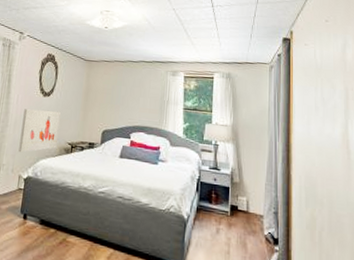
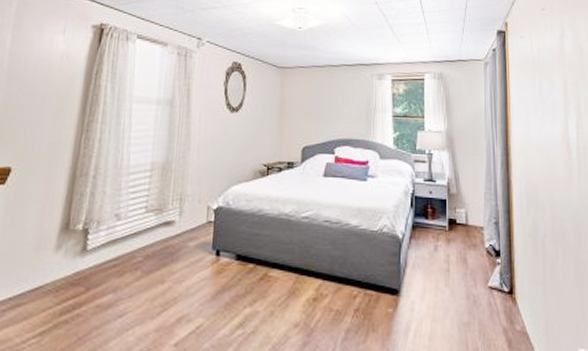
wall art: present [18,109,61,153] -> none [205,128,252,180]

